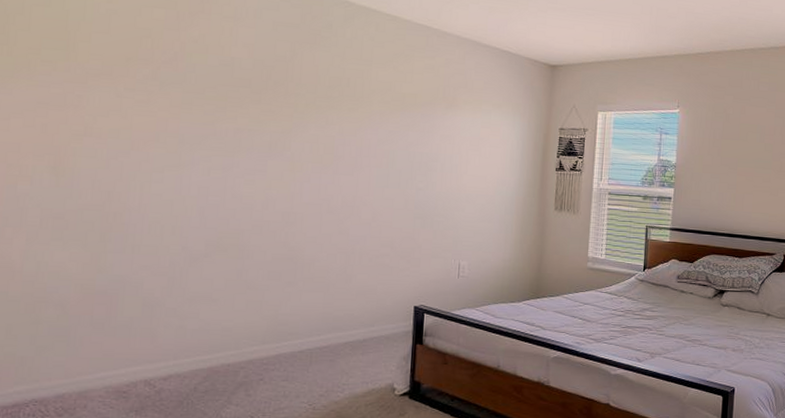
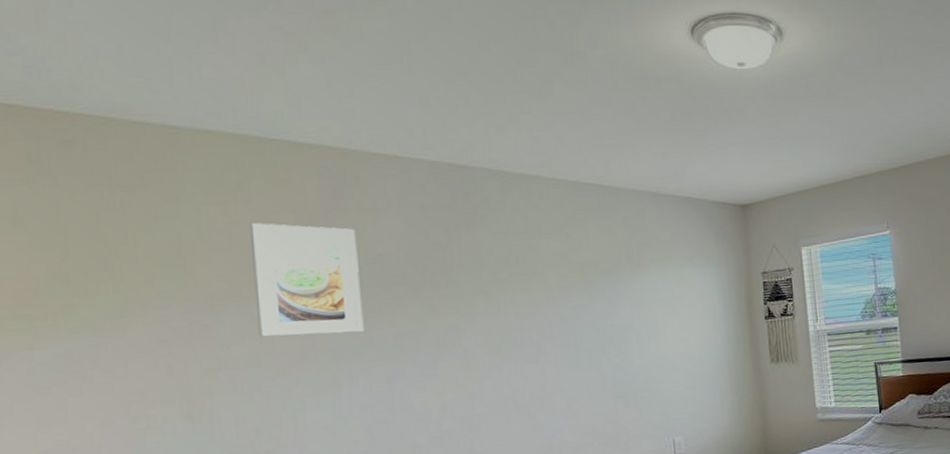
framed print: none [122,13,215,123] -> present [249,223,364,337]

